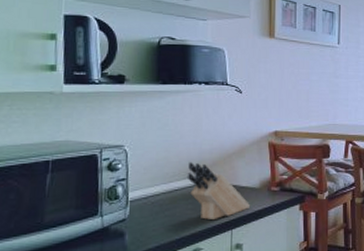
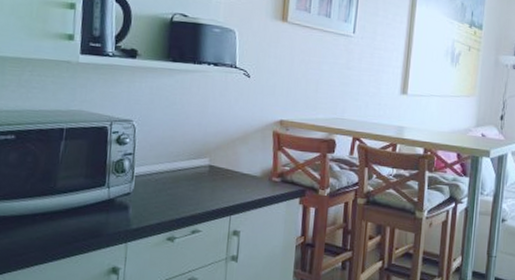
knife block: present [187,162,251,221] -> none [190,143,251,205]

